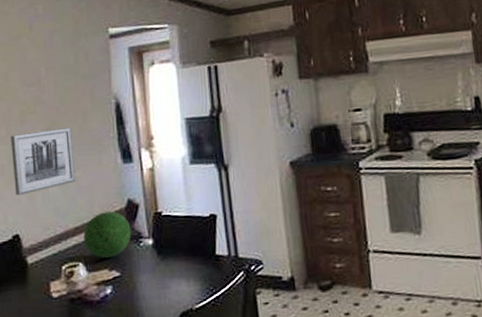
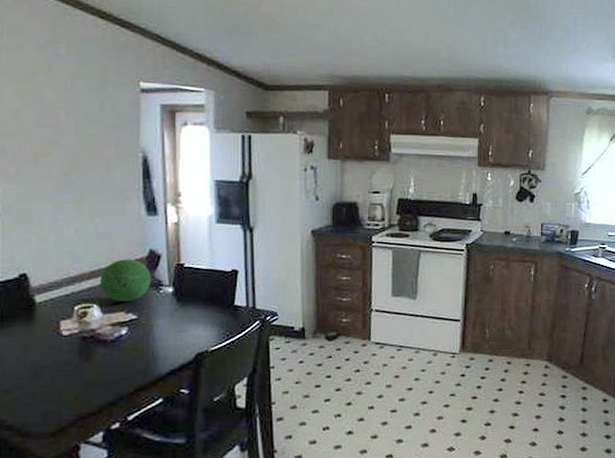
wall art: present [11,127,76,196] -> none [20,174,95,236]

